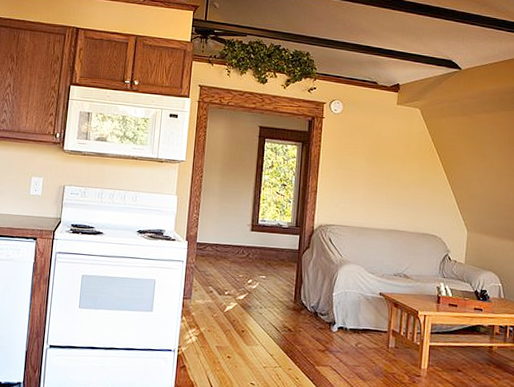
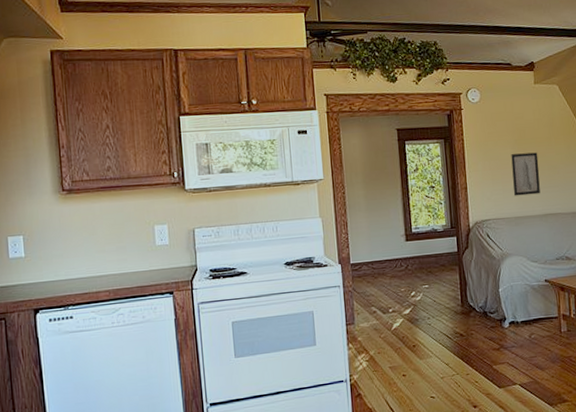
wall art: none [361,167,391,209] -> present [511,152,540,196]

